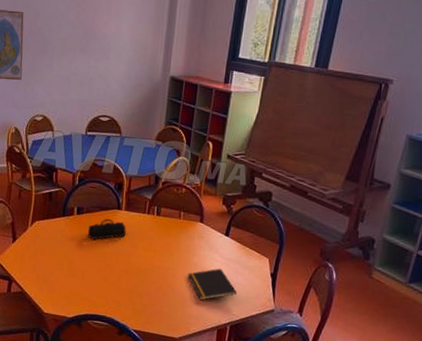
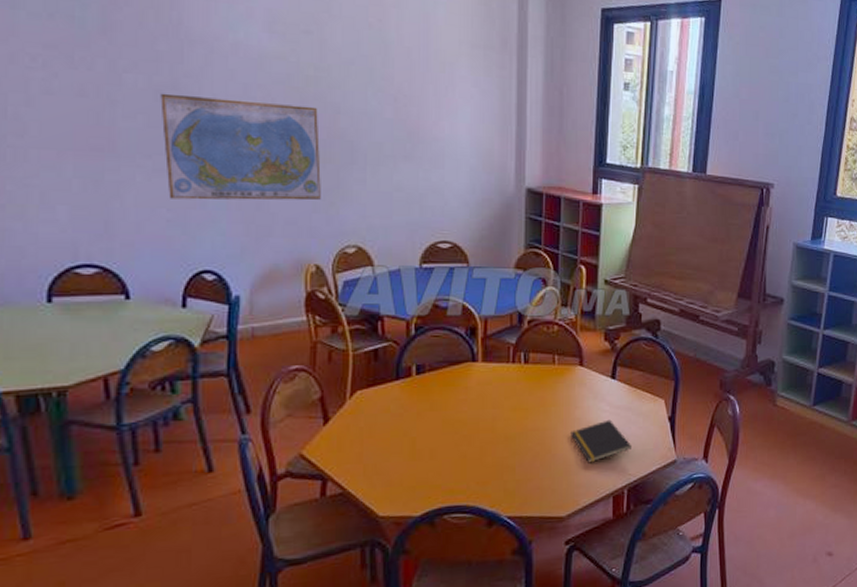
pencil case: present [87,218,126,240] -> none [433,374,486,405]

